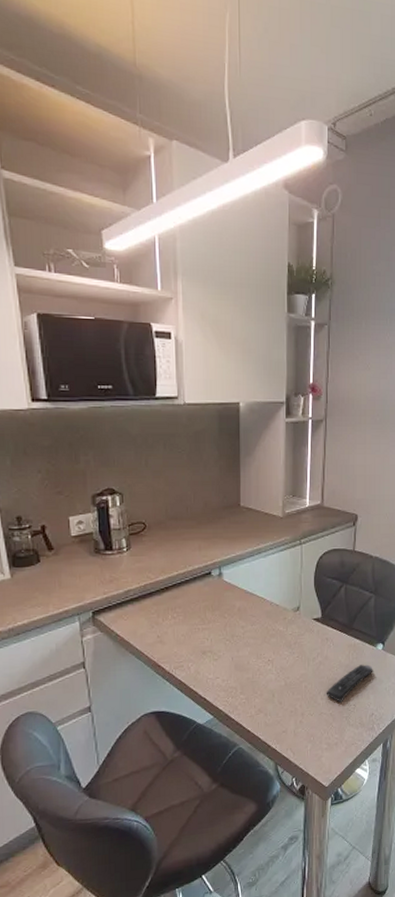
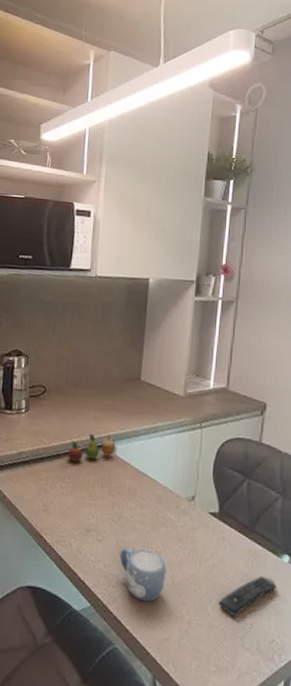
fruit: none [176,563,221,593] -> present [68,434,115,463]
mug: none [236,660,280,705] -> present [119,546,167,602]

